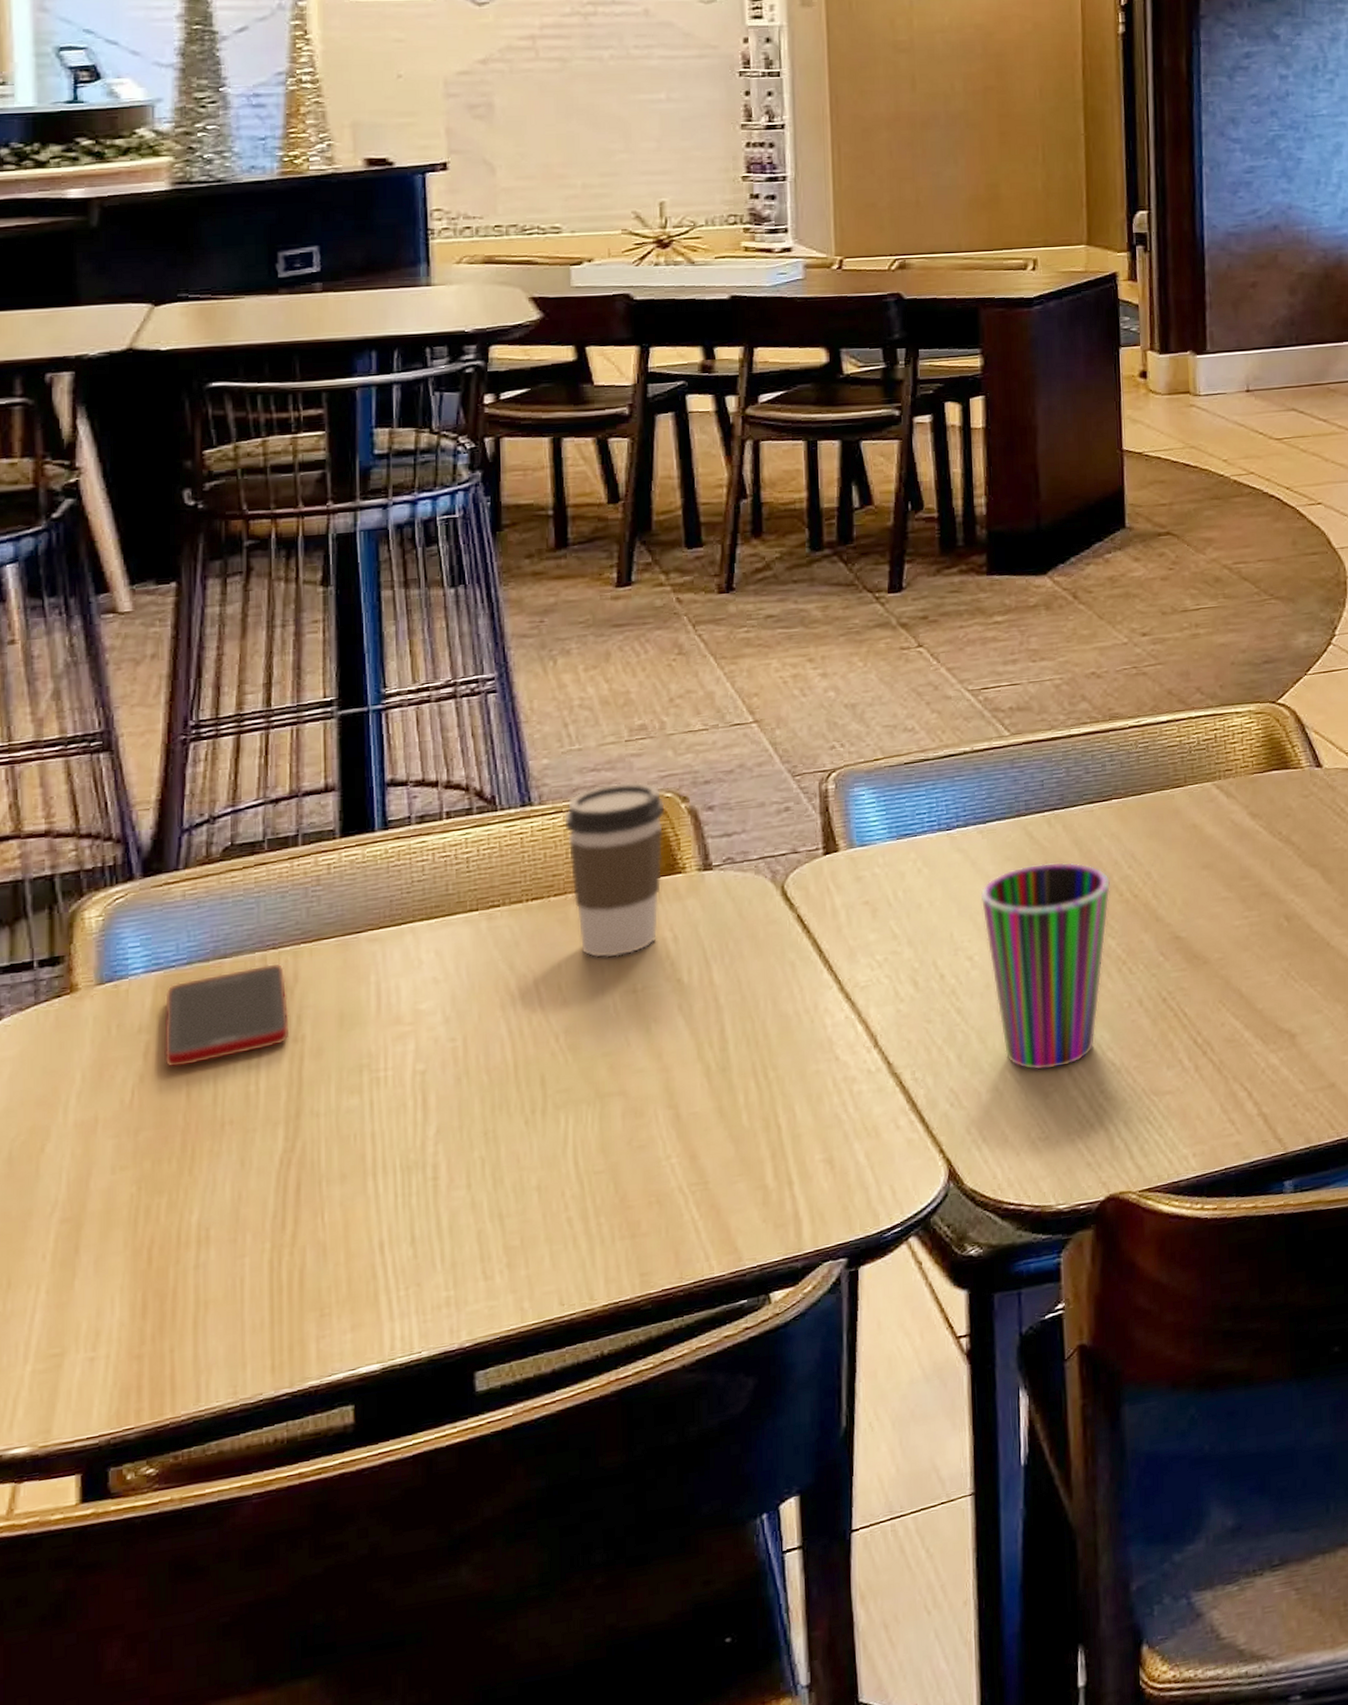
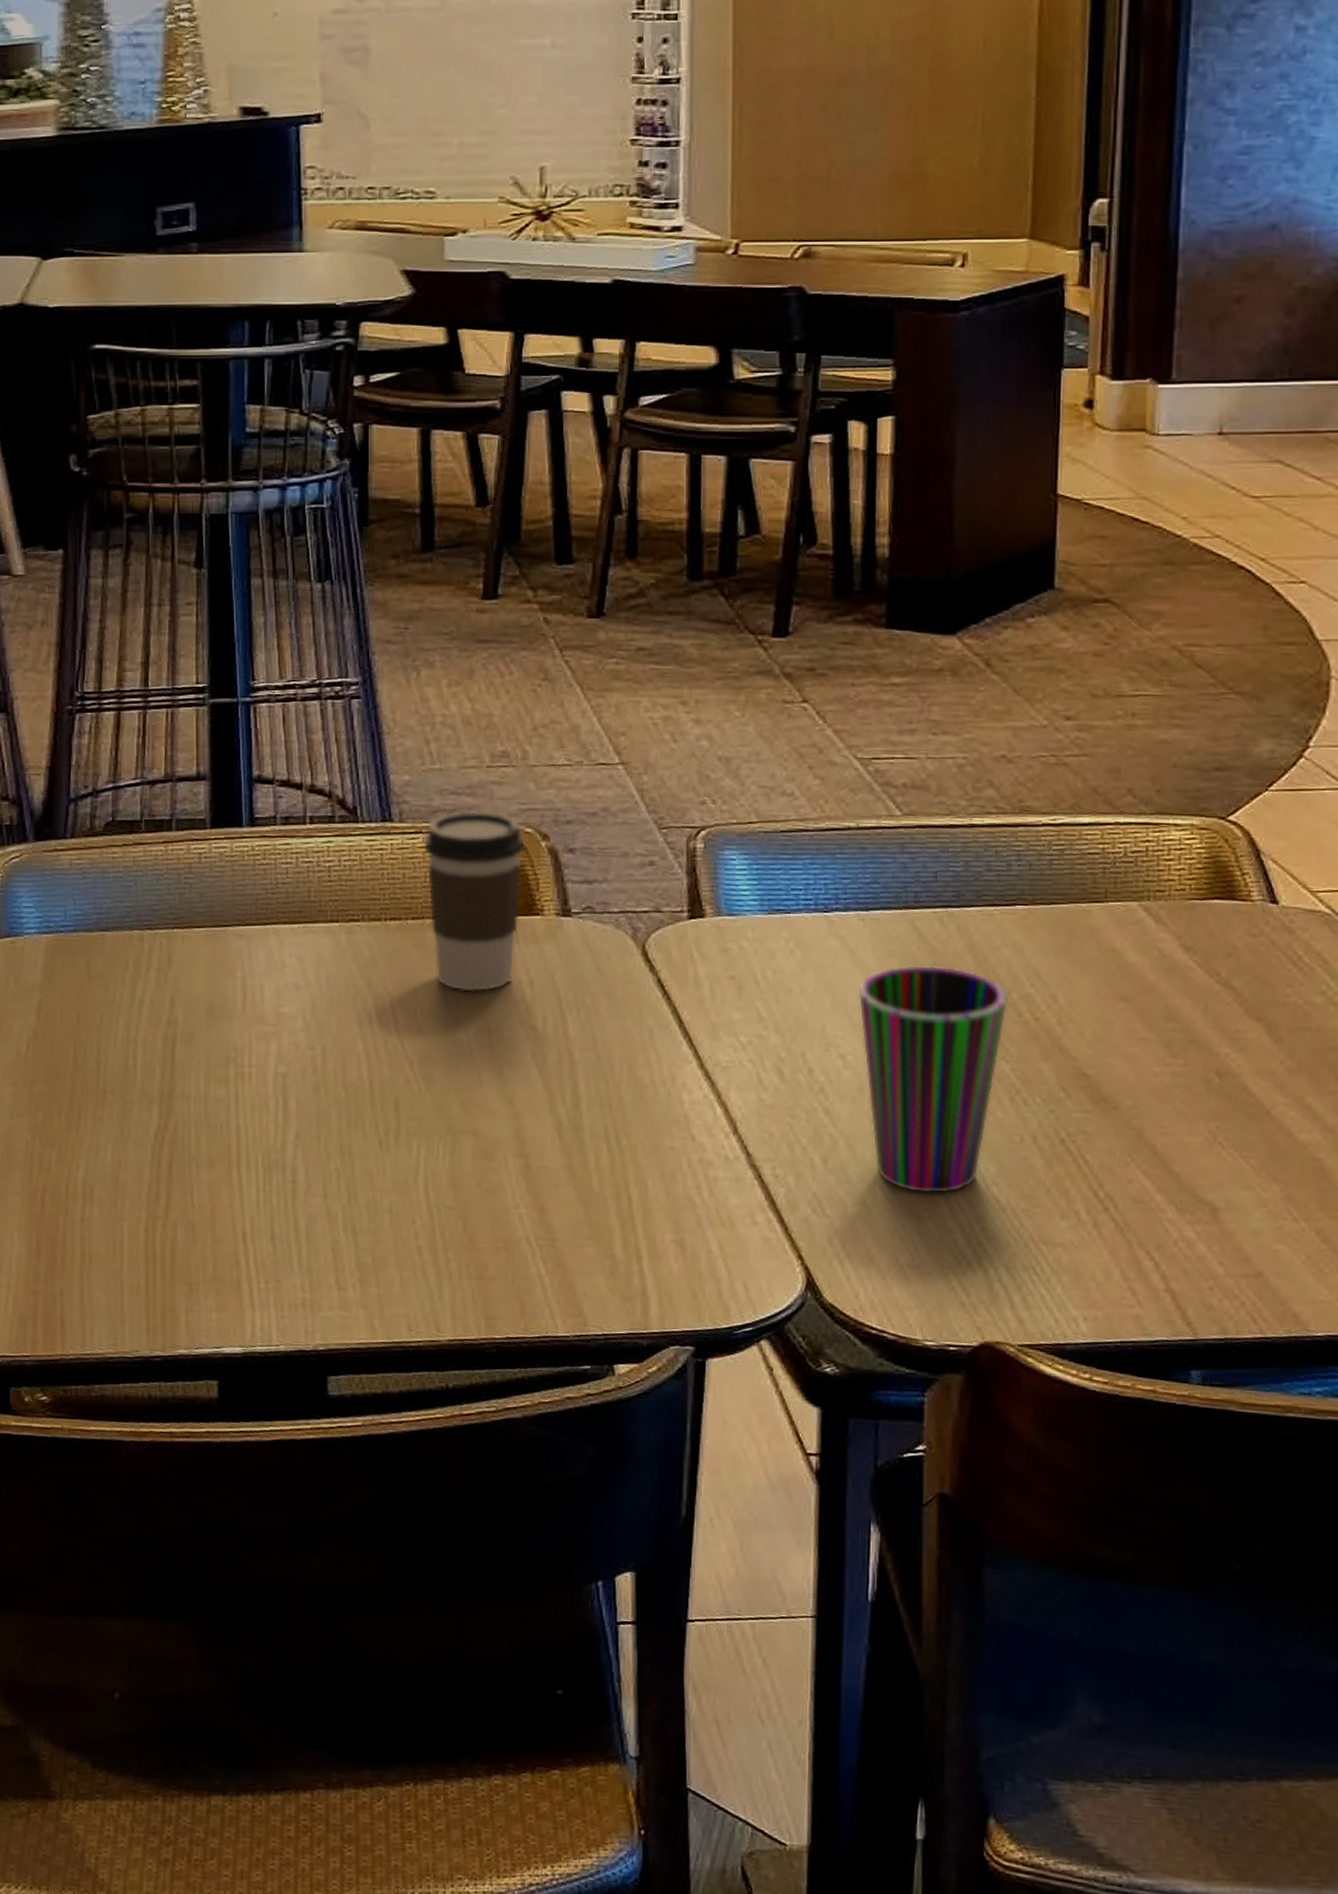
cell phone: present [163,963,291,1068] -> none [53,943,165,1030]

